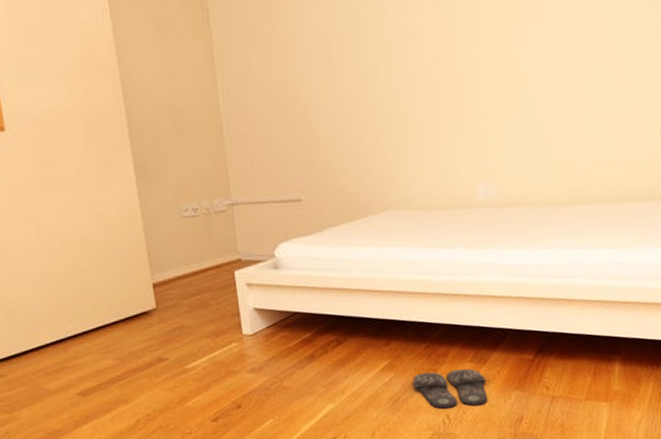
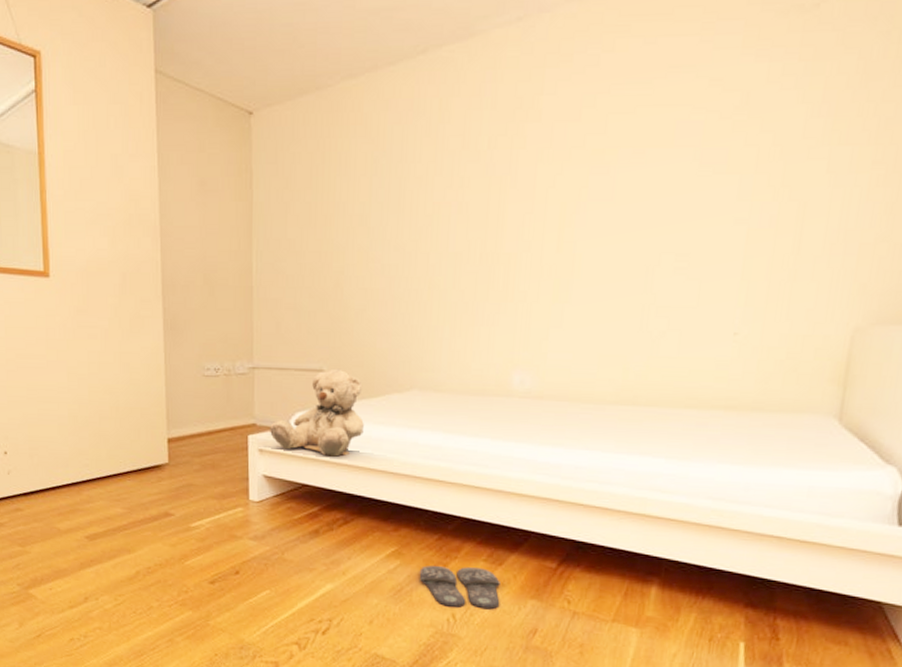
teddy bear: none [255,197,346,283] -> present [270,368,364,457]

